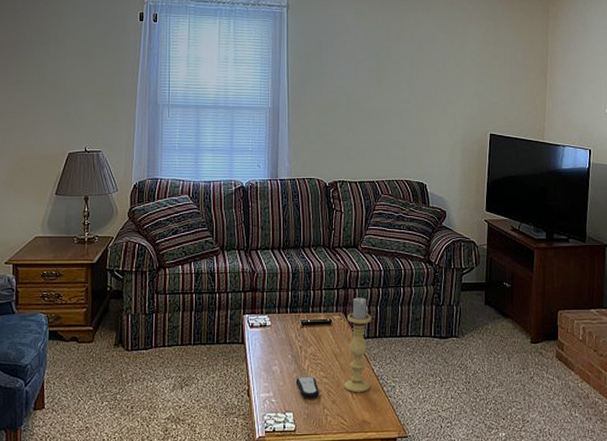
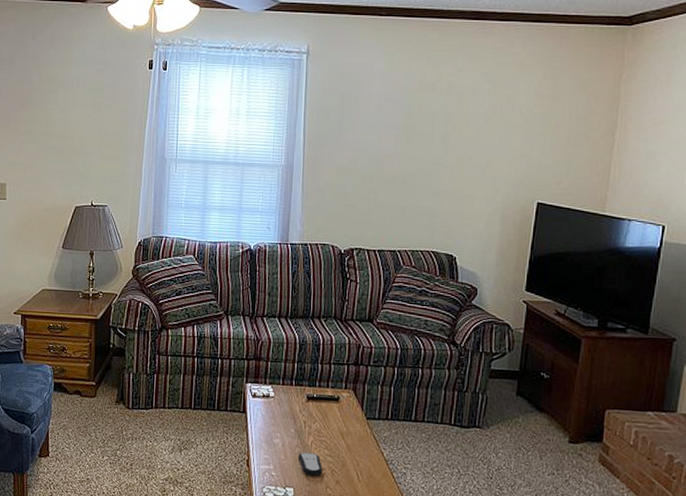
candle holder: present [344,297,371,392] -> none [350,375,384,476]

